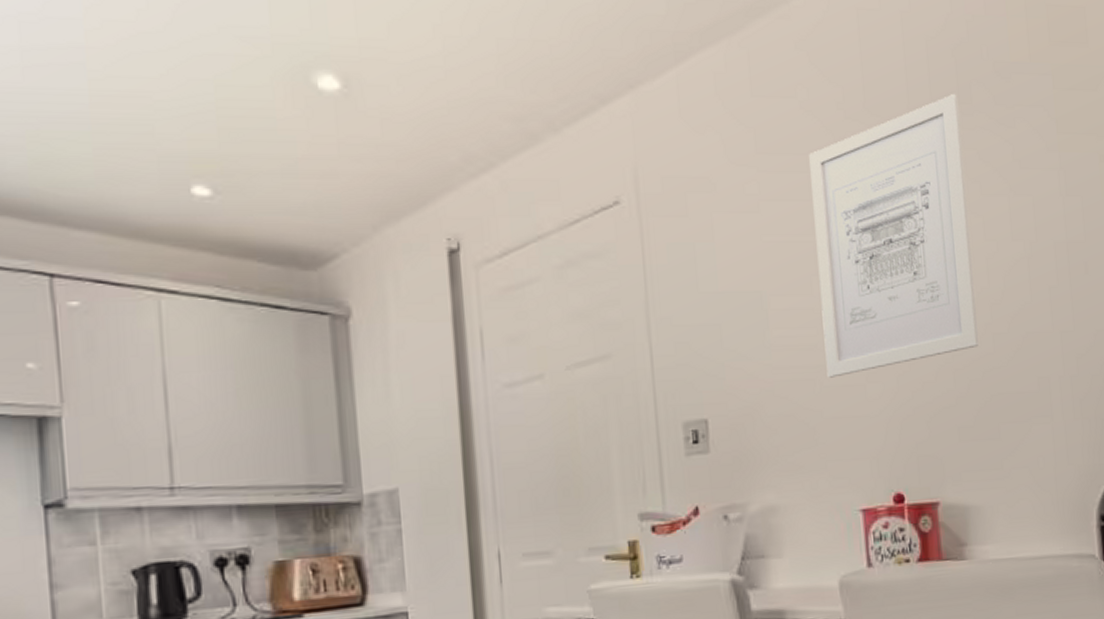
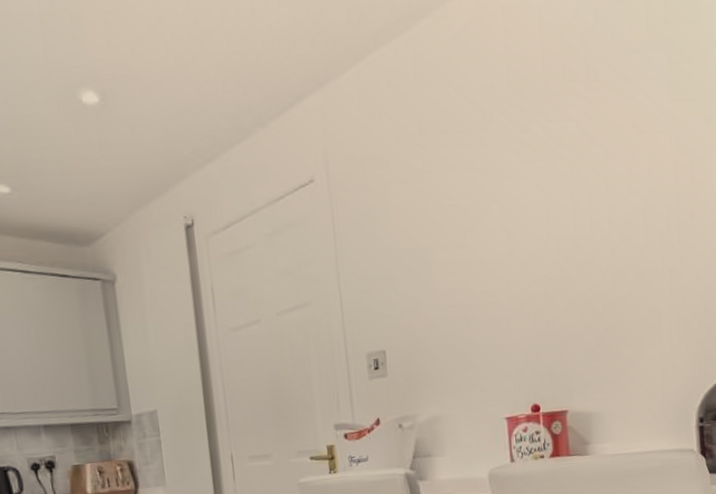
wall art: present [809,93,979,378] -> none [463,72,601,314]

